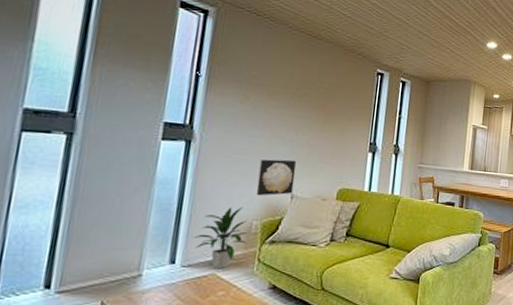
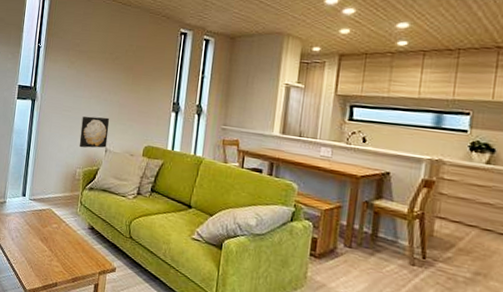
indoor plant: present [193,206,248,270] -> none [37,155,74,206]

